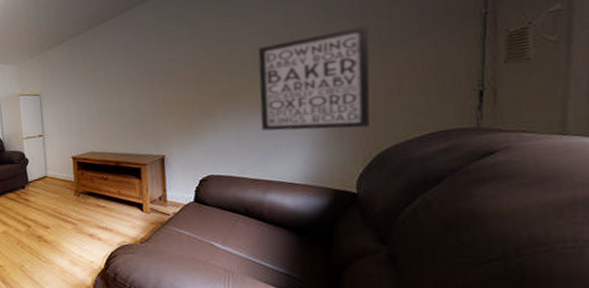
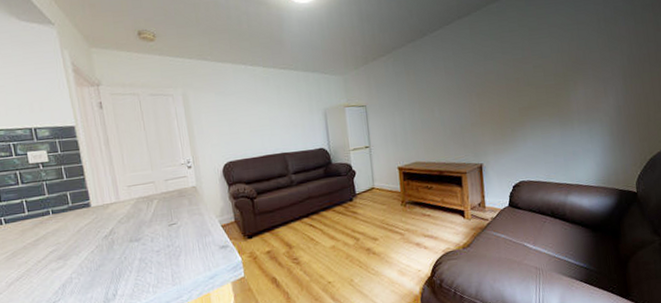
wall art: present [258,25,371,132] -> none [558,47,645,140]

